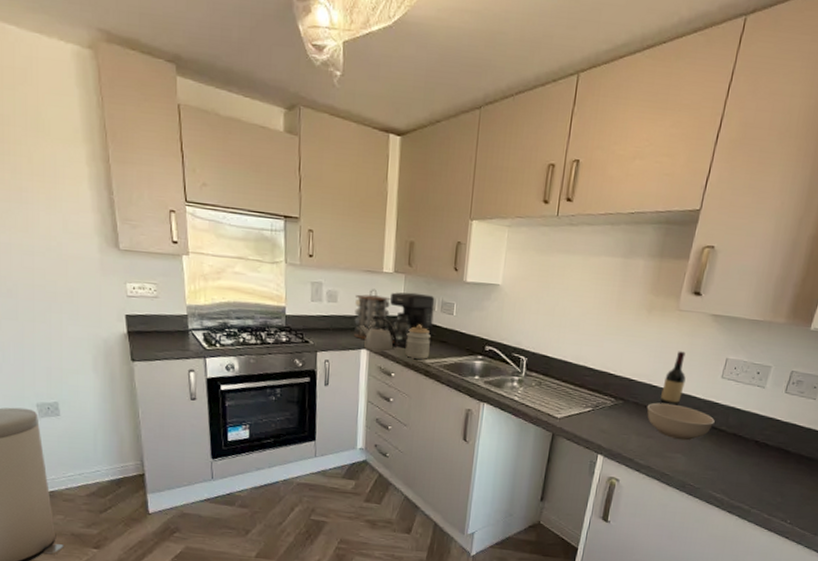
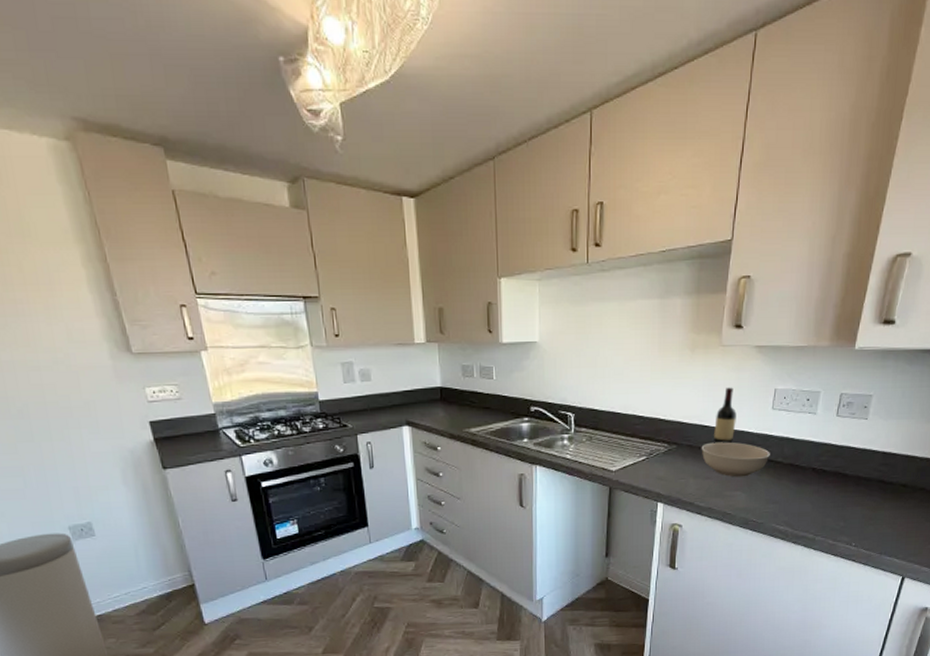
spice rack: present [353,288,391,339] -> none [390,362,428,416]
kettle: present [359,315,398,353] -> none [397,389,440,428]
coffee maker: present [388,292,435,348] -> none [426,360,474,420]
jar: present [405,324,432,359] -> none [448,393,475,429]

